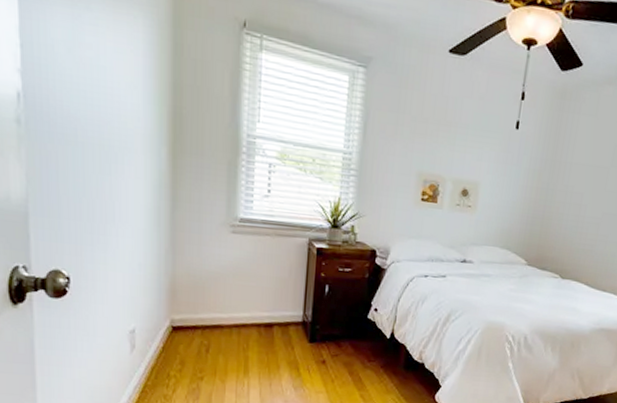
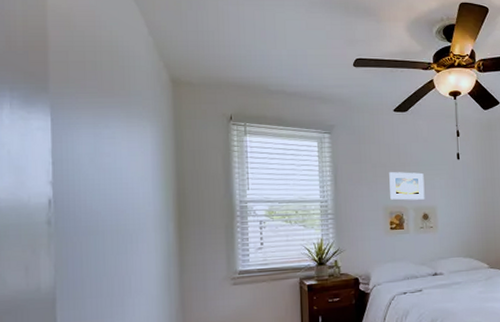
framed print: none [427,129,472,172] -> present [389,171,425,200]

